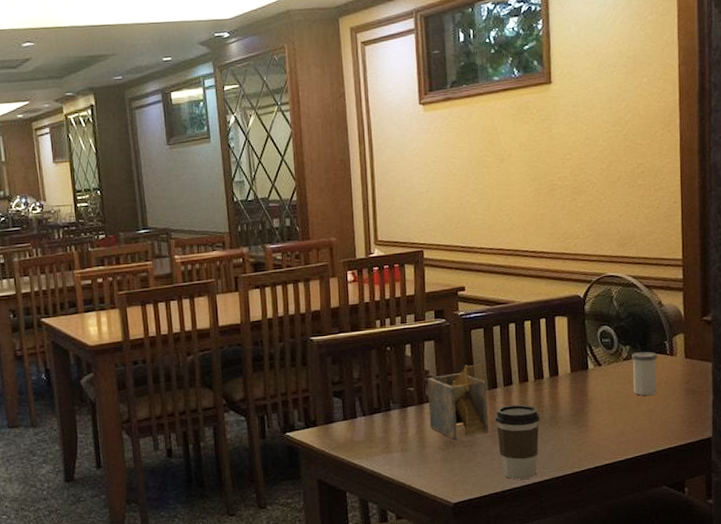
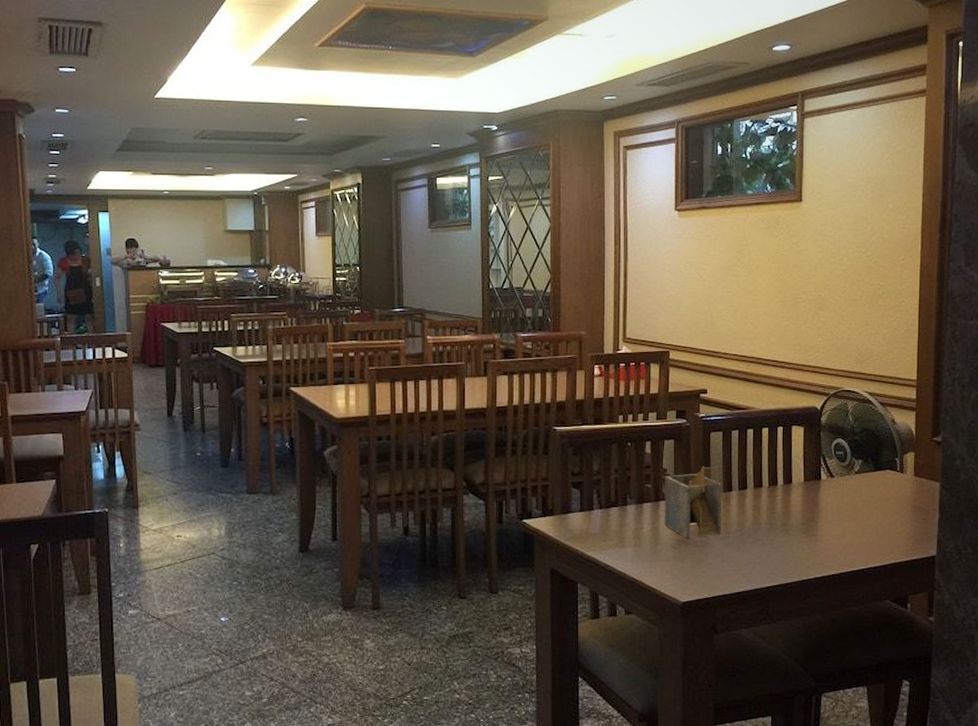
coffee cup: present [495,404,539,480] -> none [728,509,771,584]
salt shaker: present [632,352,658,396] -> none [863,467,888,509]

